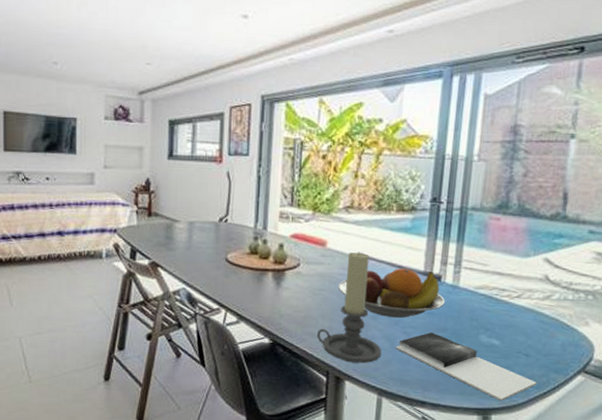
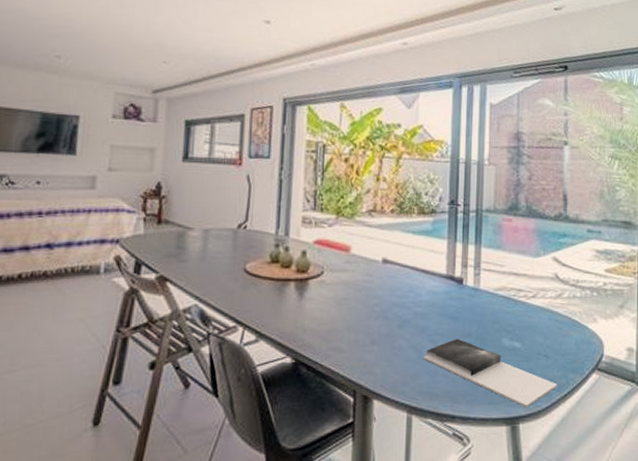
candle holder: present [316,252,382,364] -> none [342,257,410,379]
fruit bowl: present [337,268,445,318] -> none [363,272,468,325]

